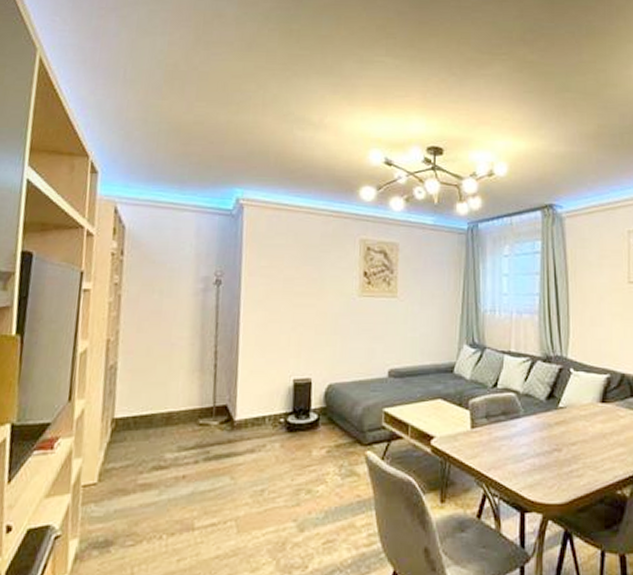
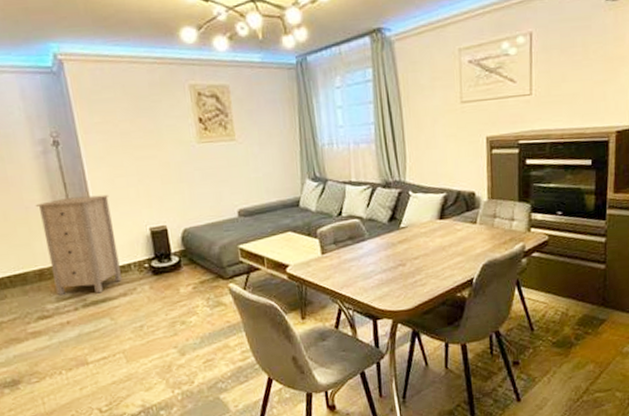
storage cabinet: none [180,338,259,446] -> present [35,194,123,296]

